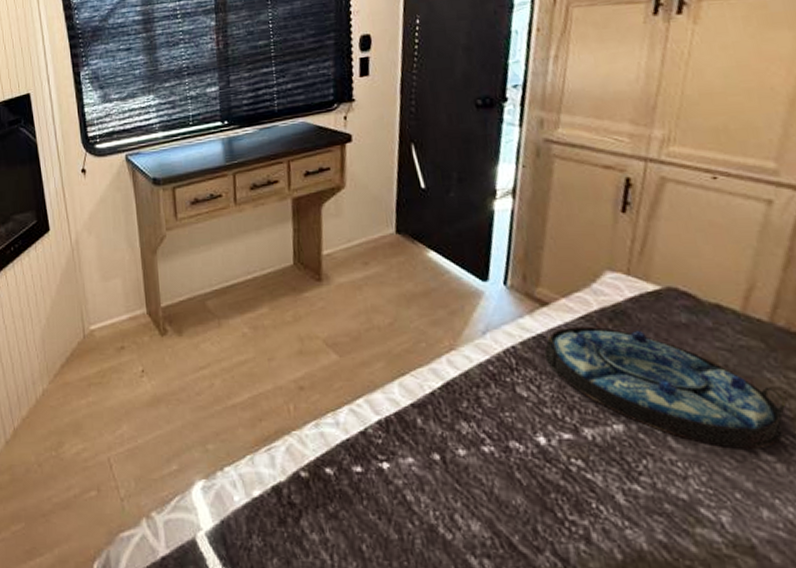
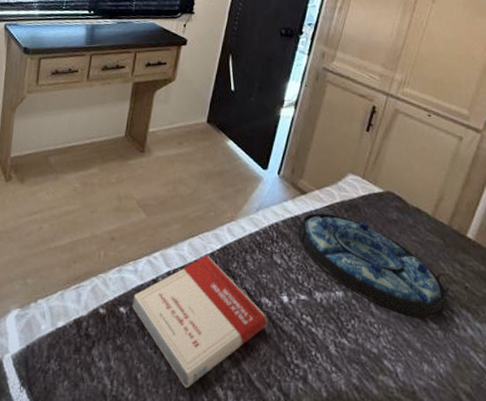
book: none [339,395,523,558] -> present [132,255,267,388]

